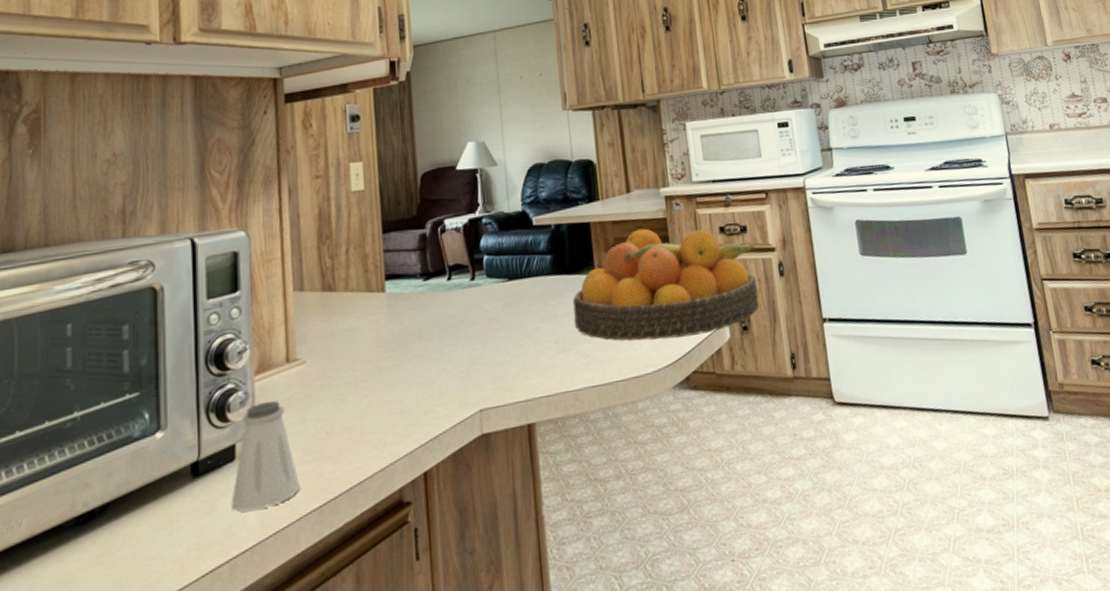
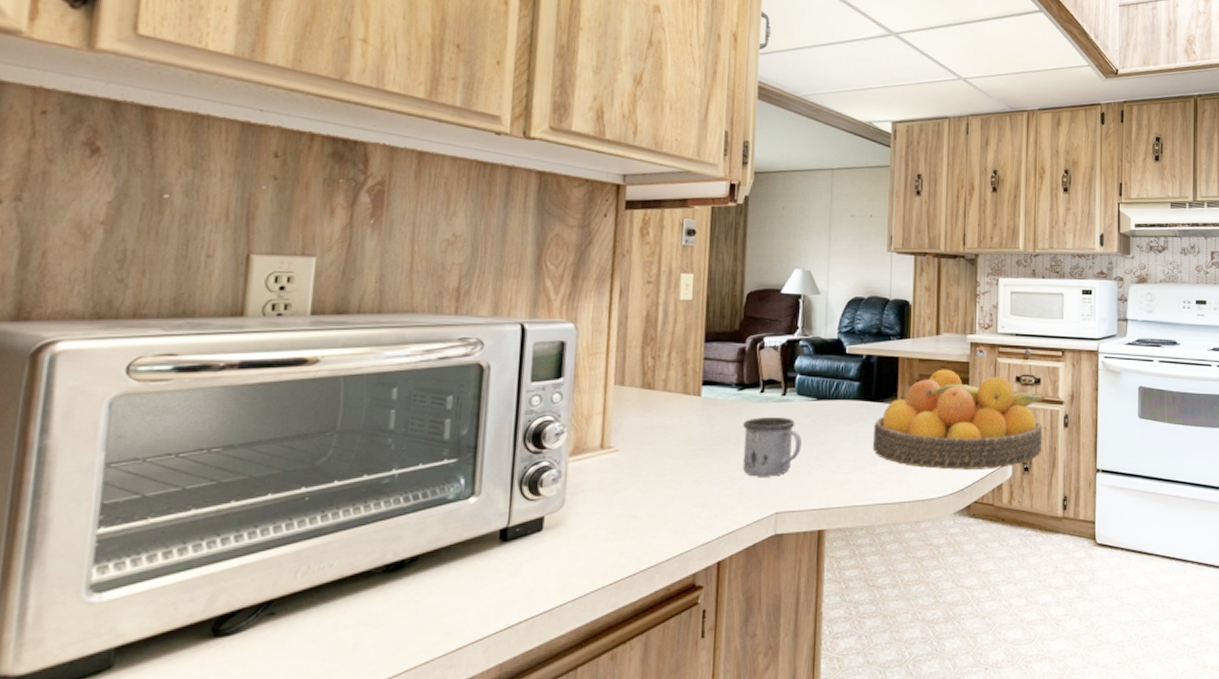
saltshaker: present [231,401,301,512] -> none [534,481,602,578]
mug: none [433,303,498,374] -> present [742,417,802,477]

